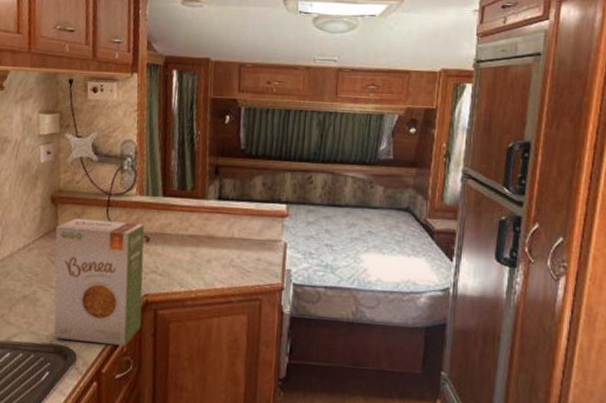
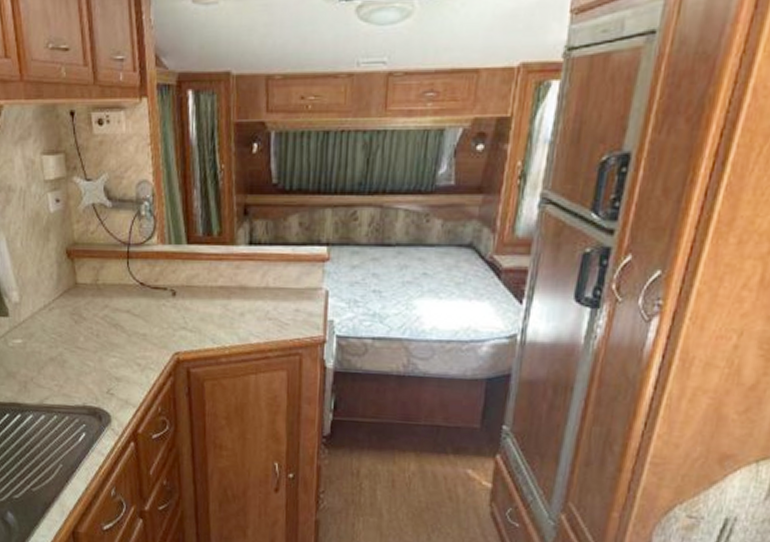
food box: present [54,218,145,347] -> none [75,273,175,407]

